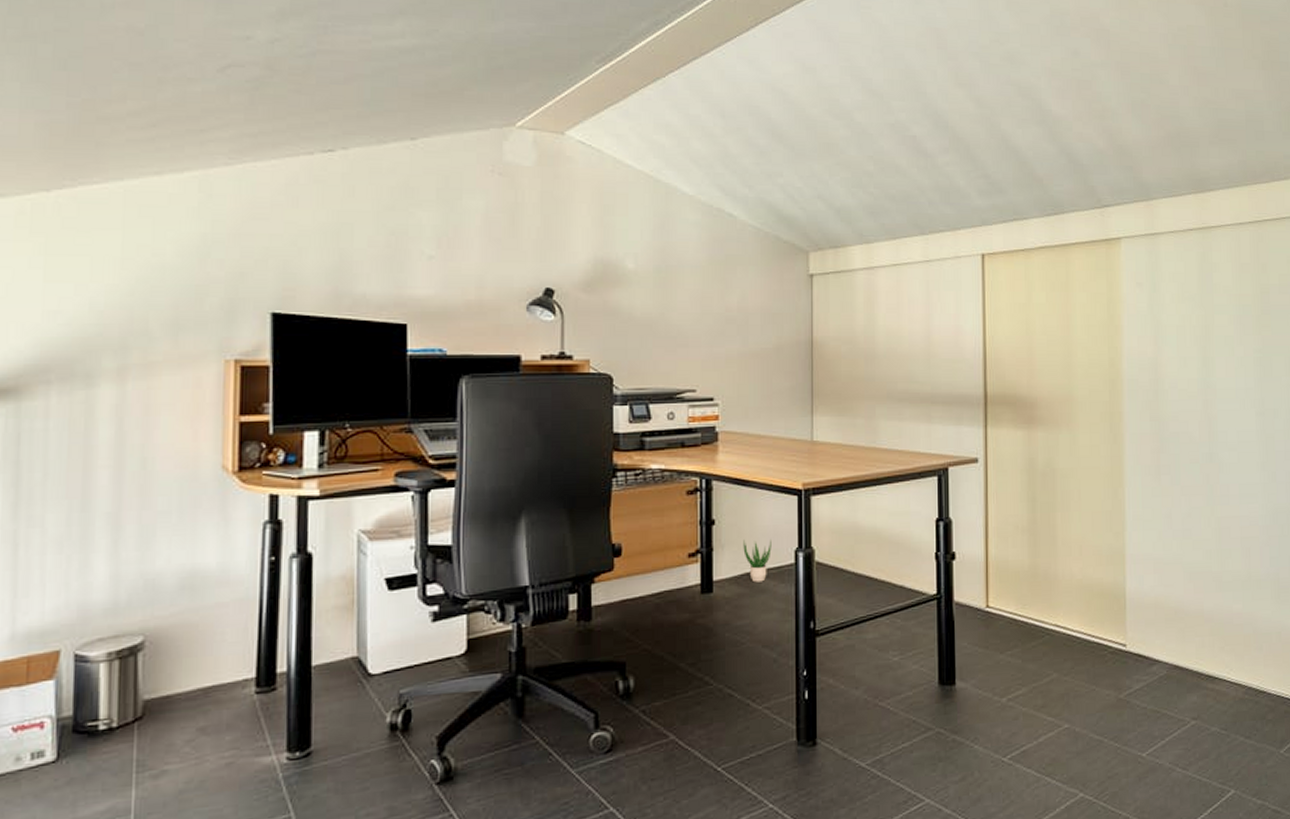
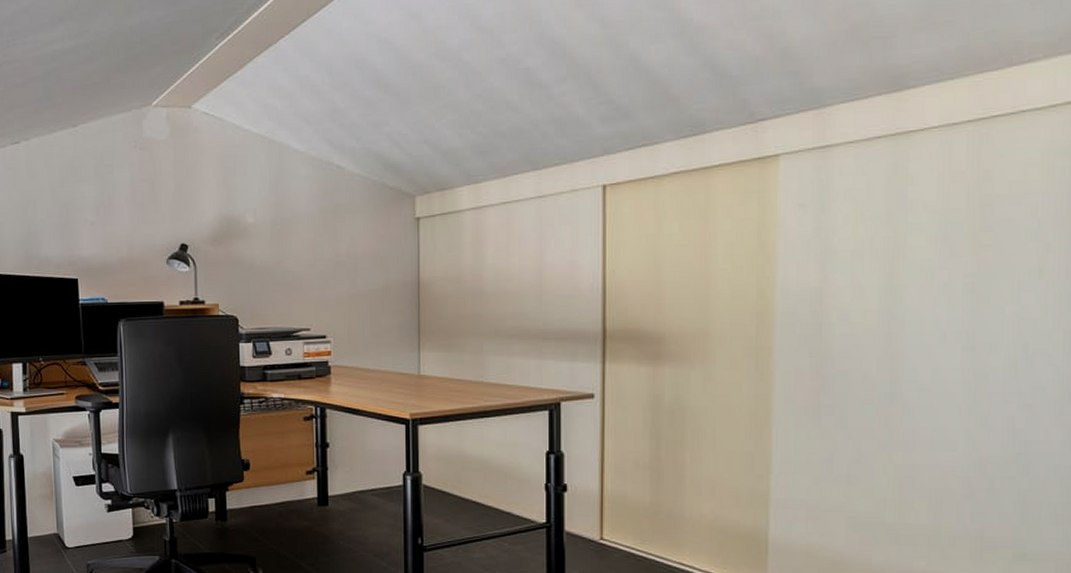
potted plant: present [743,539,772,583] -> none [355,461,381,500]

